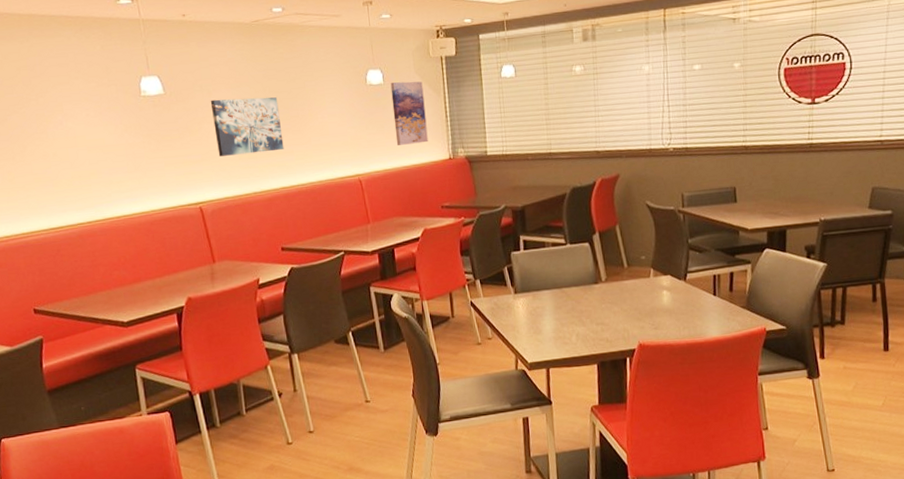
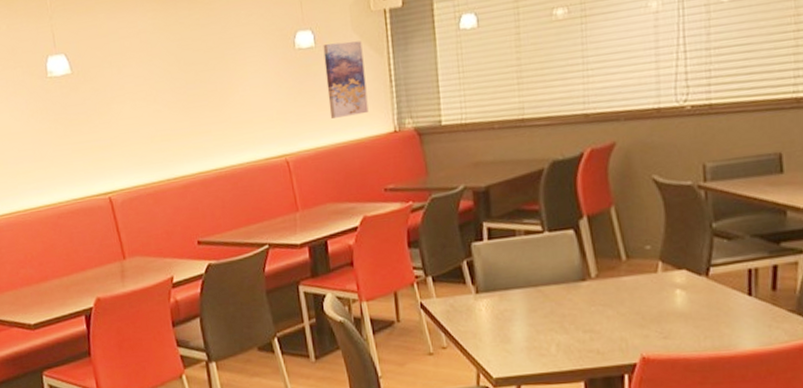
wall art: present [210,97,284,157] -> none [120,70,201,140]

